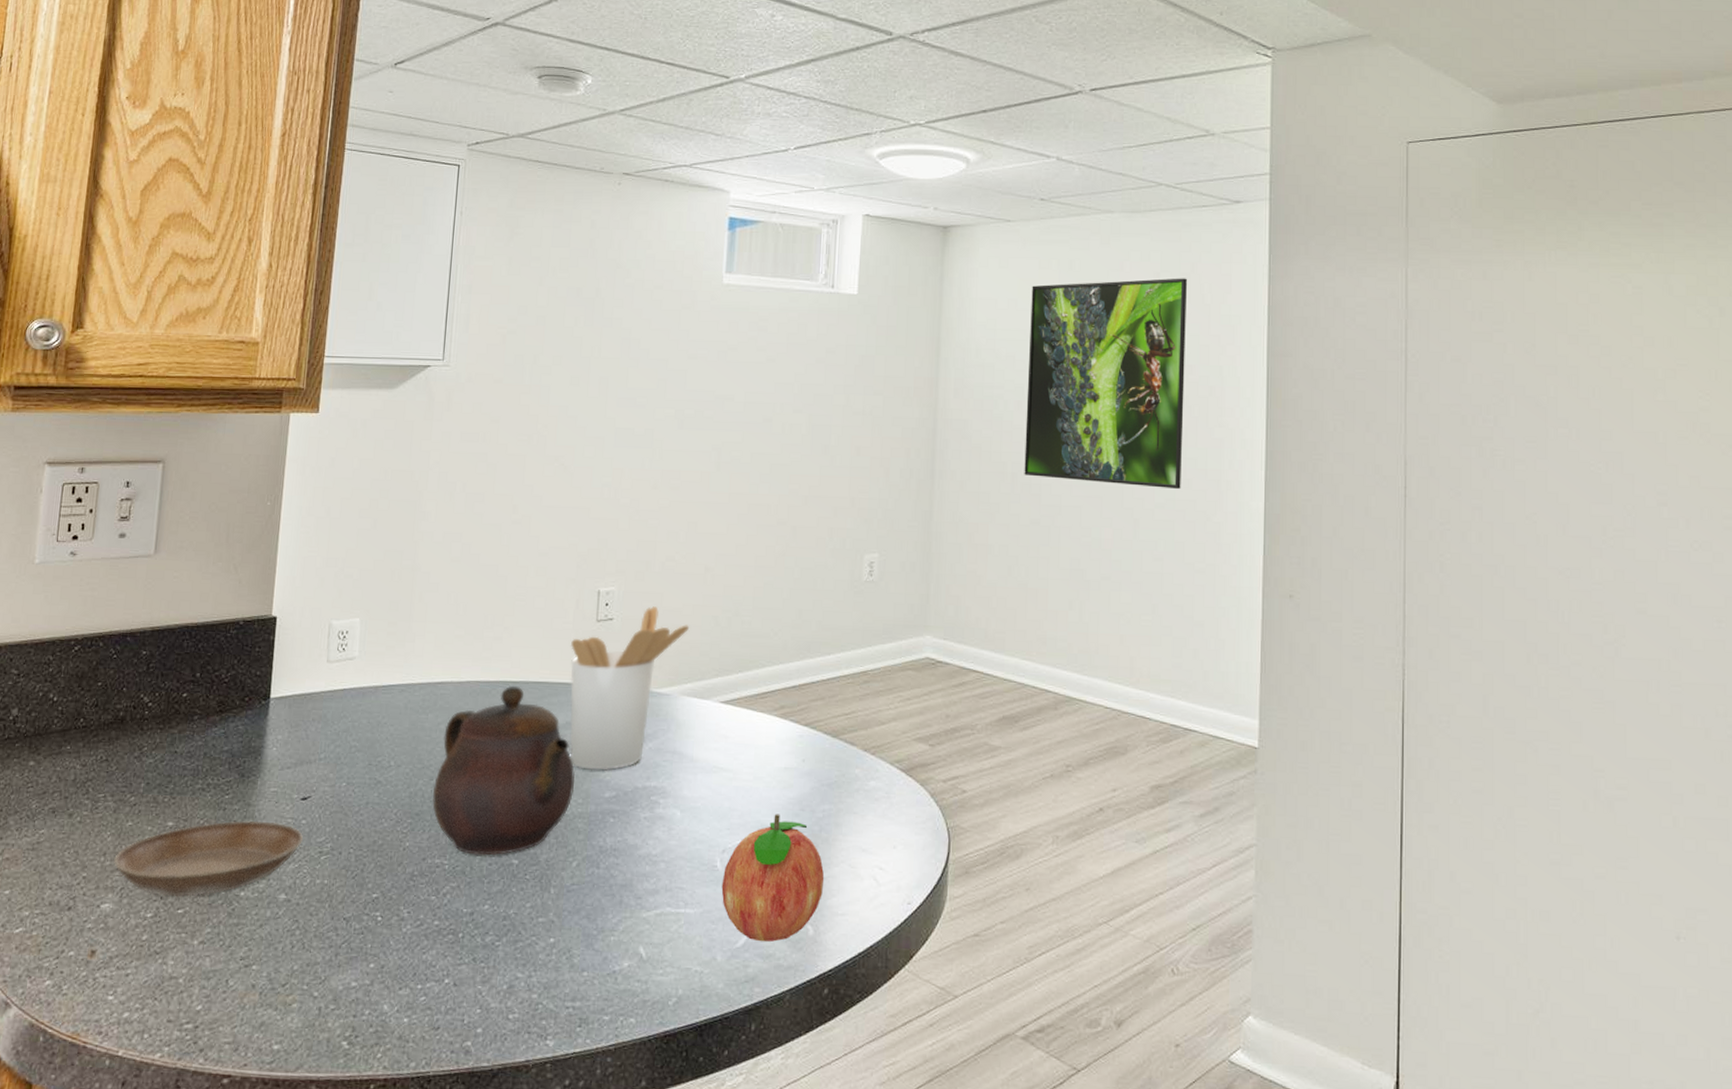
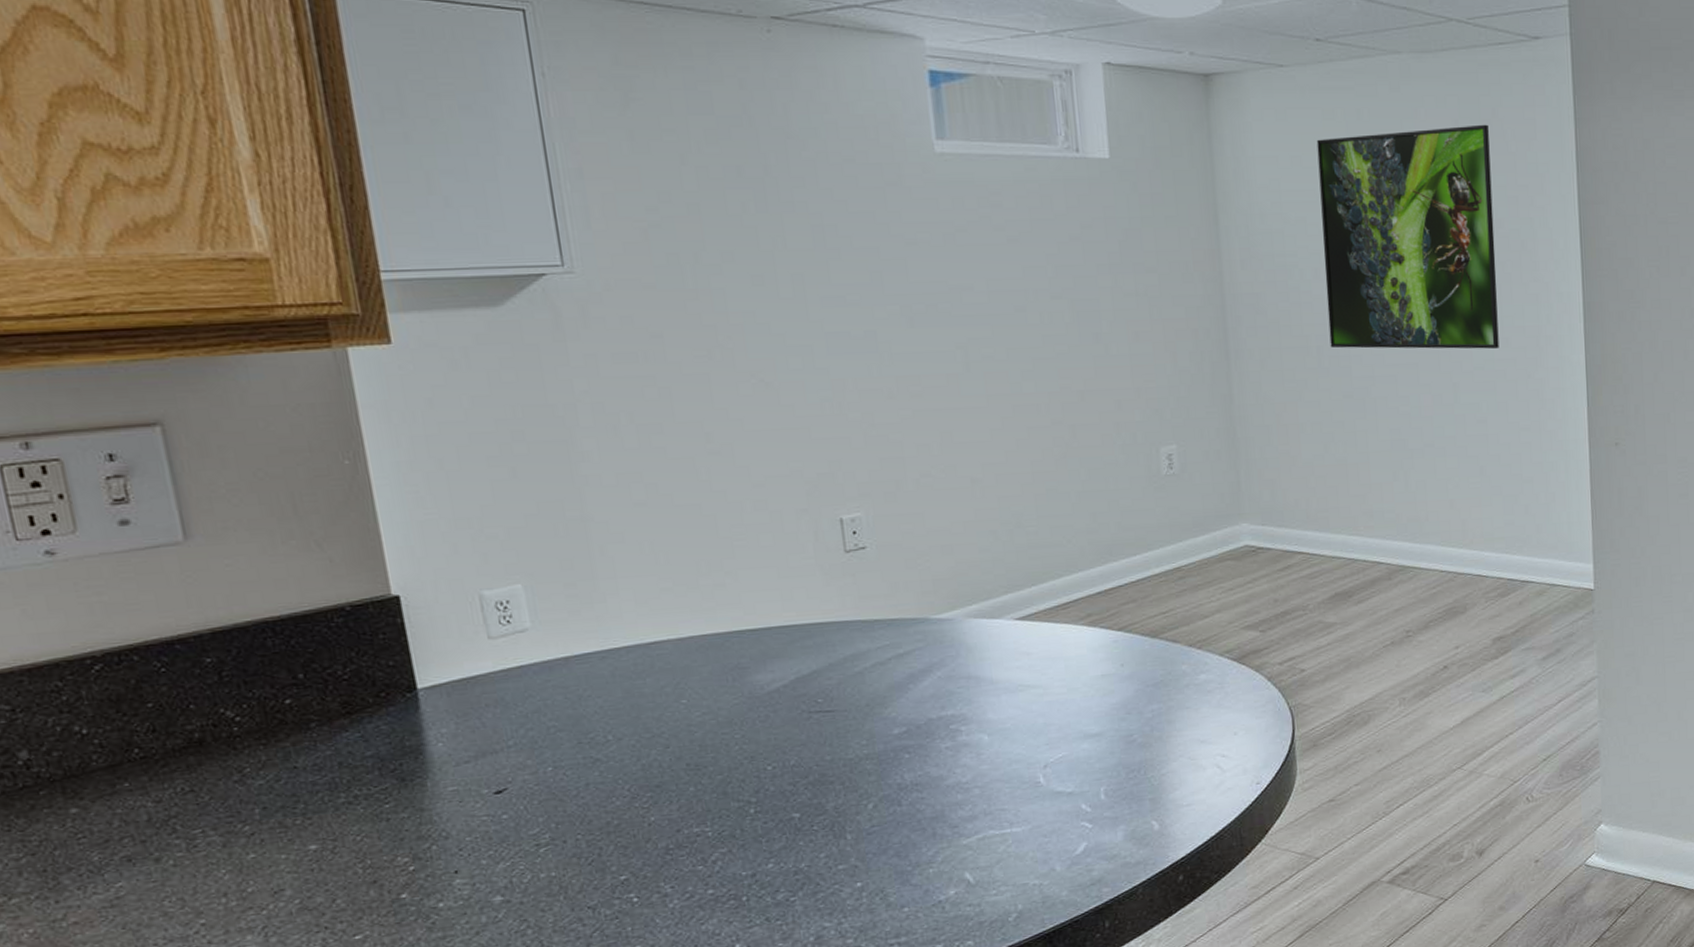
saucer: present [114,820,303,897] -> none [241,823,509,926]
teapot: present [432,685,575,856] -> none [672,633,854,818]
utensil holder: present [569,606,690,770] -> none [817,528,964,709]
fruit: present [721,814,824,942] -> none [1048,721,1164,845]

